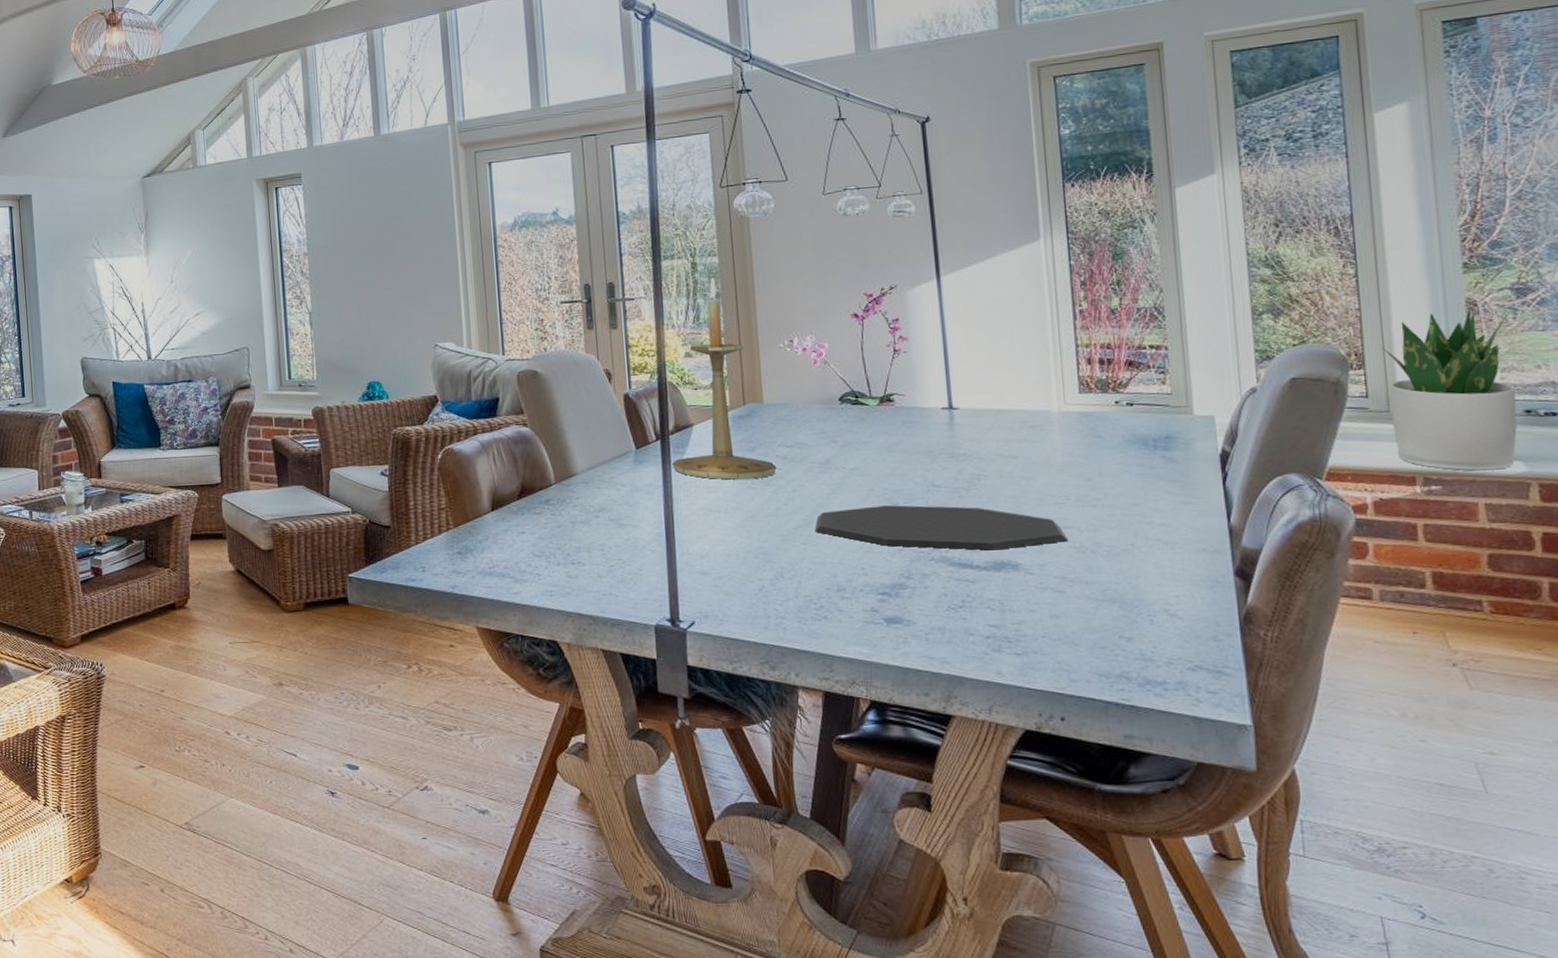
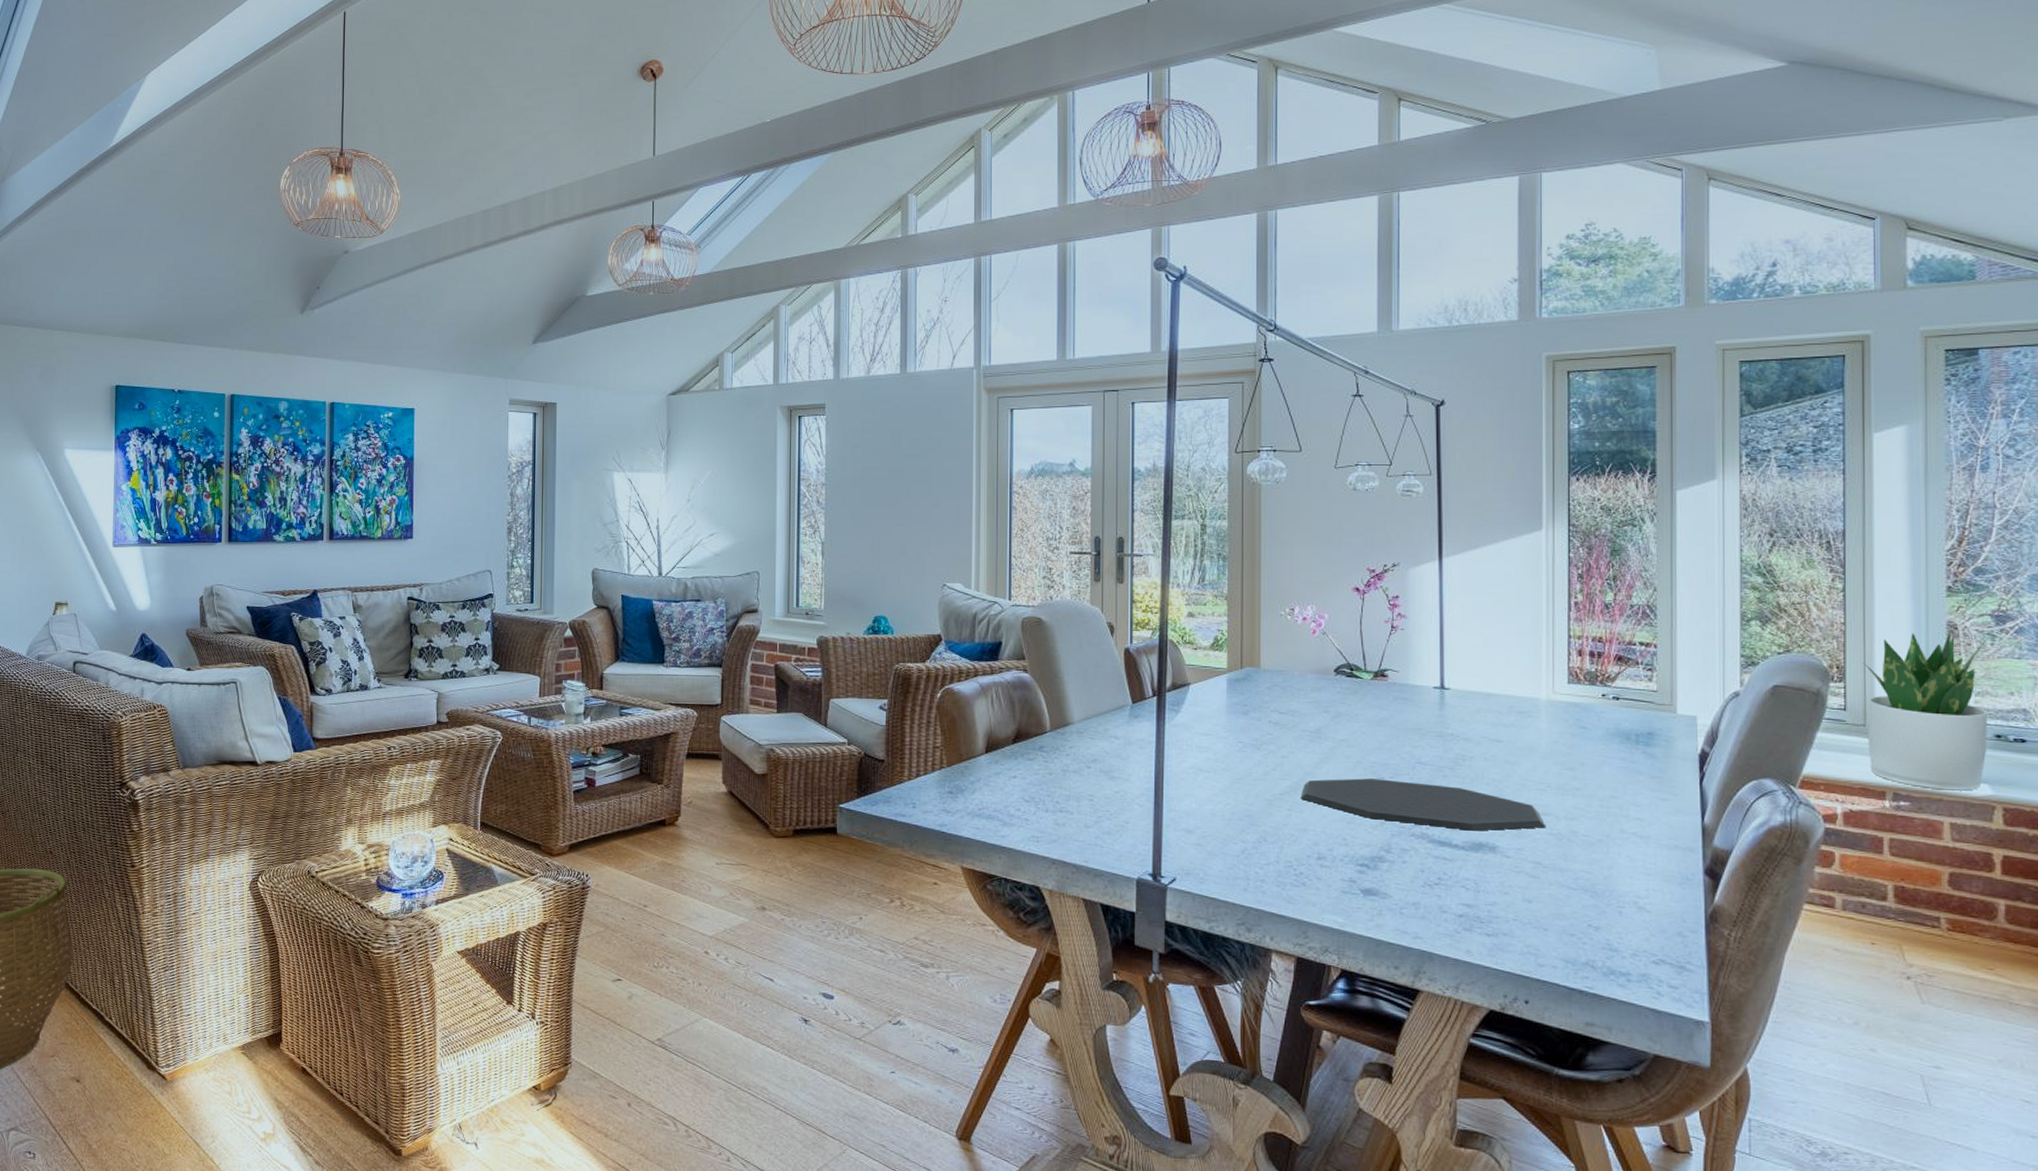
candlestick: present [672,278,777,480] -> none [1166,541,1268,742]

